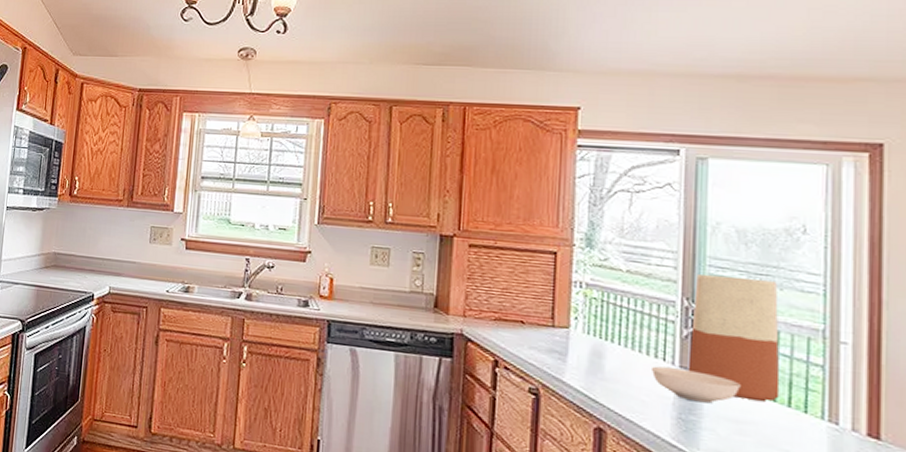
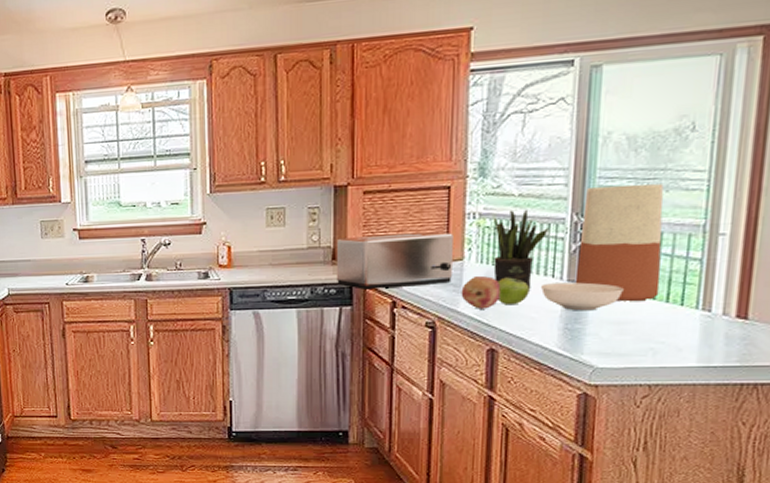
toaster: none [437,286,559,350] -> present [336,231,453,291]
fruit: none [566,346,609,384] -> present [461,275,501,309]
potted plant: none [601,284,658,369] -> present [493,209,549,289]
fruit: none [605,353,639,384] -> present [498,277,530,304]

